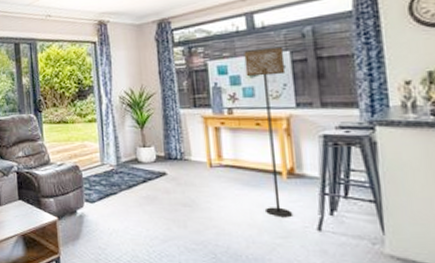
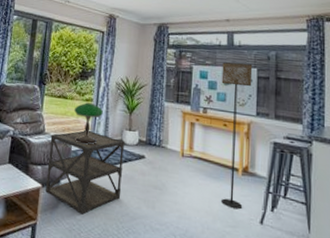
side table: none [57,153,146,243] -> present [46,130,125,215]
table lamp: none [78,124,110,169] -> present [74,102,103,145]

